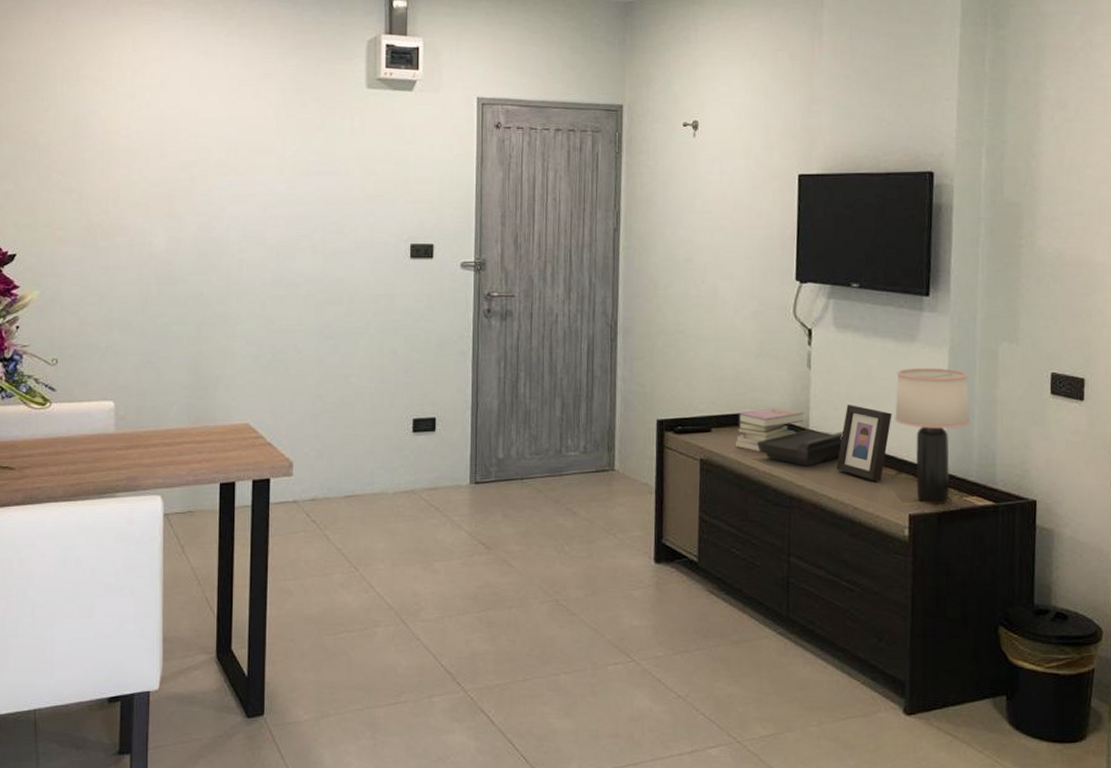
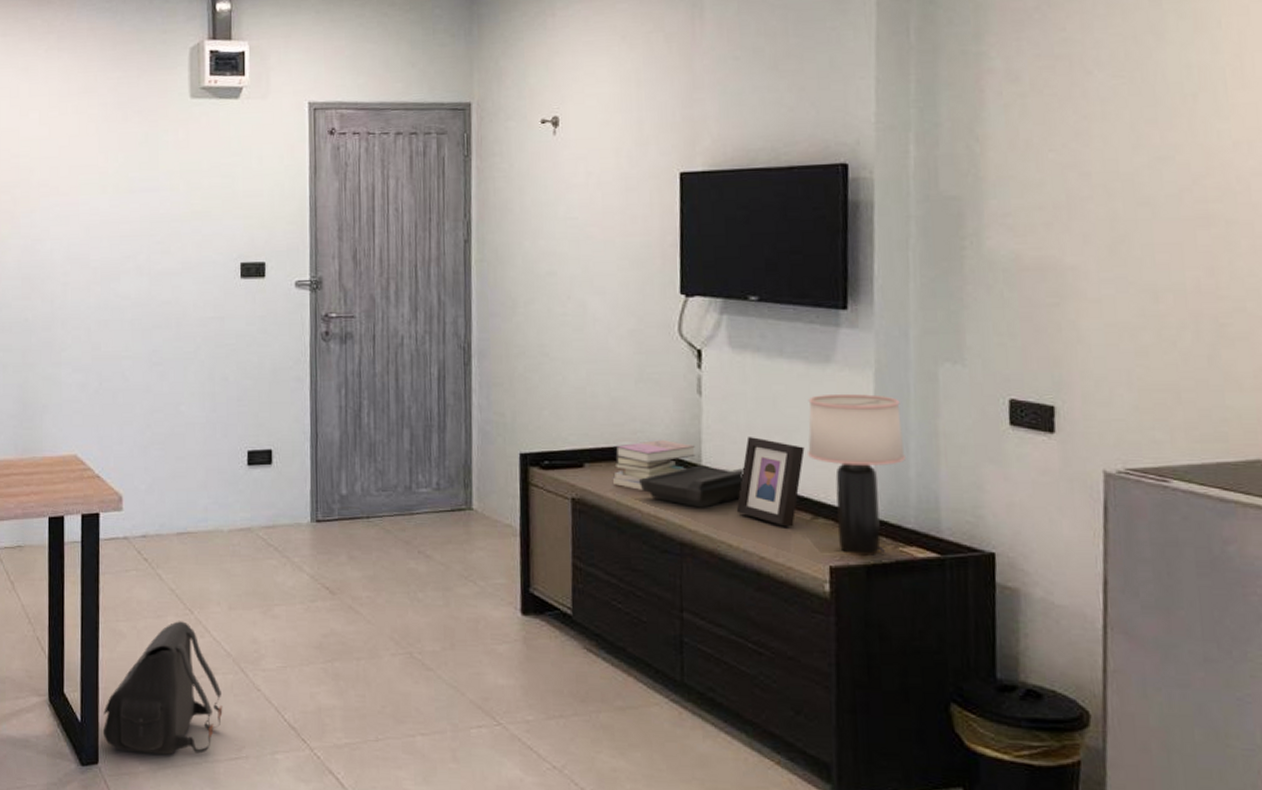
satchel: none [270,578,384,703] -> present [103,621,223,755]

